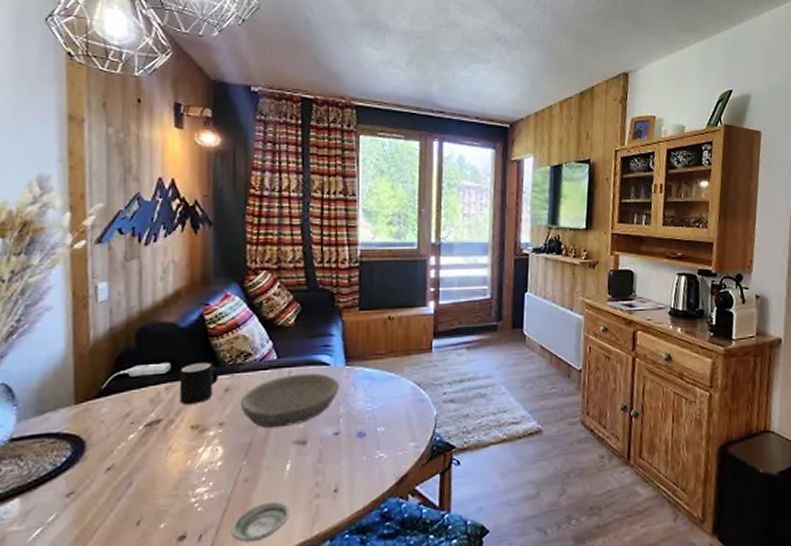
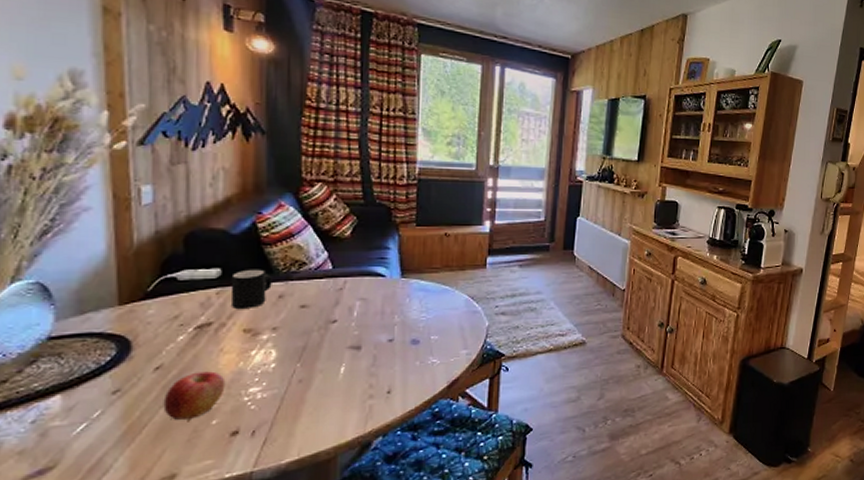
apple: none [113,471,174,524] -> present [163,371,226,420]
saucer: present [231,501,290,543] -> none [285,401,343,438]
bowl: present [240,373,339,429] -> none [294,283,395,334]

